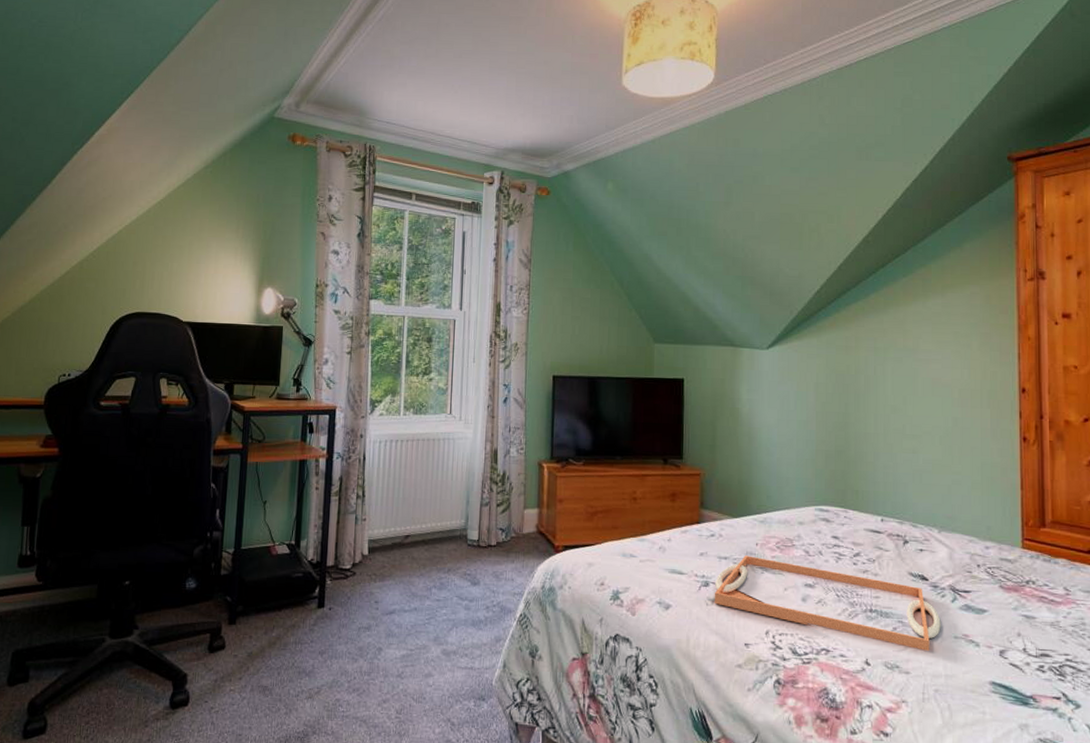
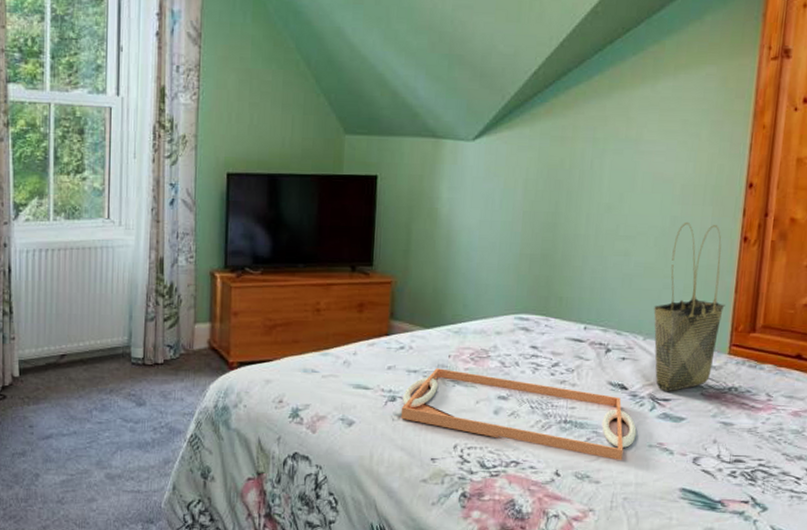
tote bag: none [945,422,1013,583] -> present [653,221,725,391]

